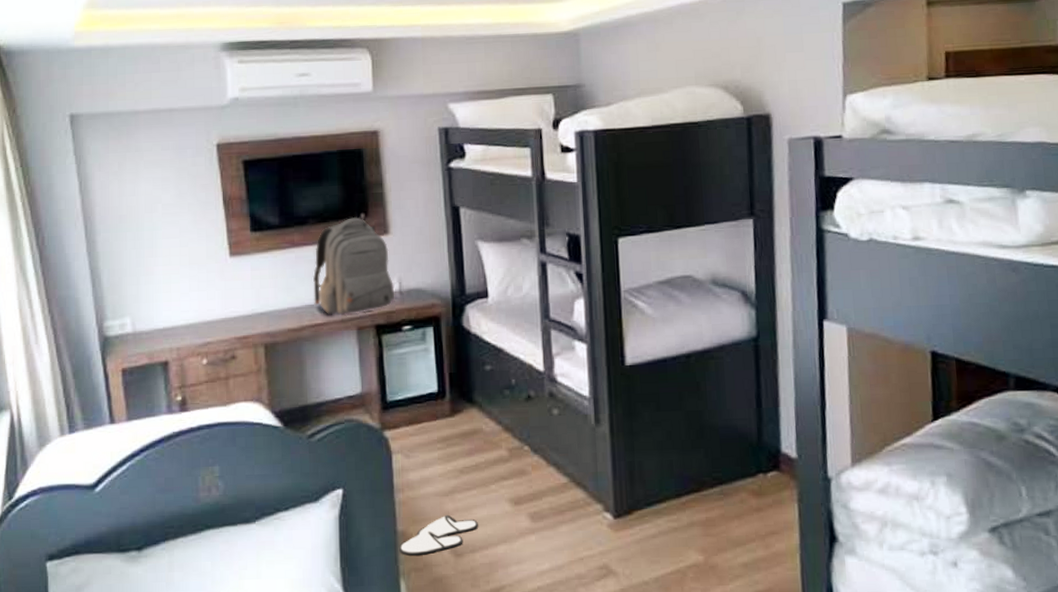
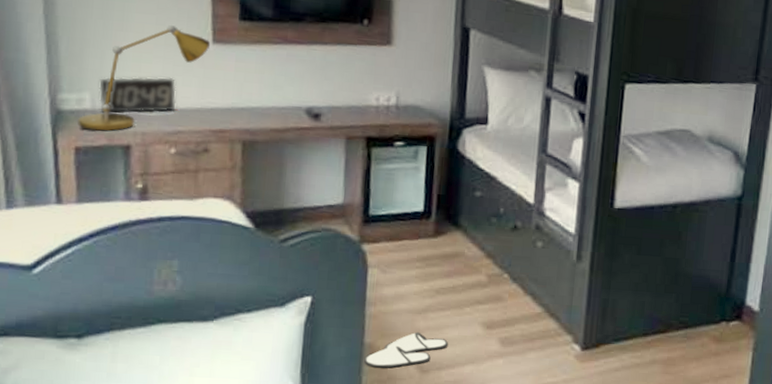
desk lamp: none [121,245,228,353] -> present [76,25,211,132]
alarm clock: none [136,293,204,334] -> present [98,76,177,114]
backpack: present [313,217,394,315] -> none [302,22,391,122]

